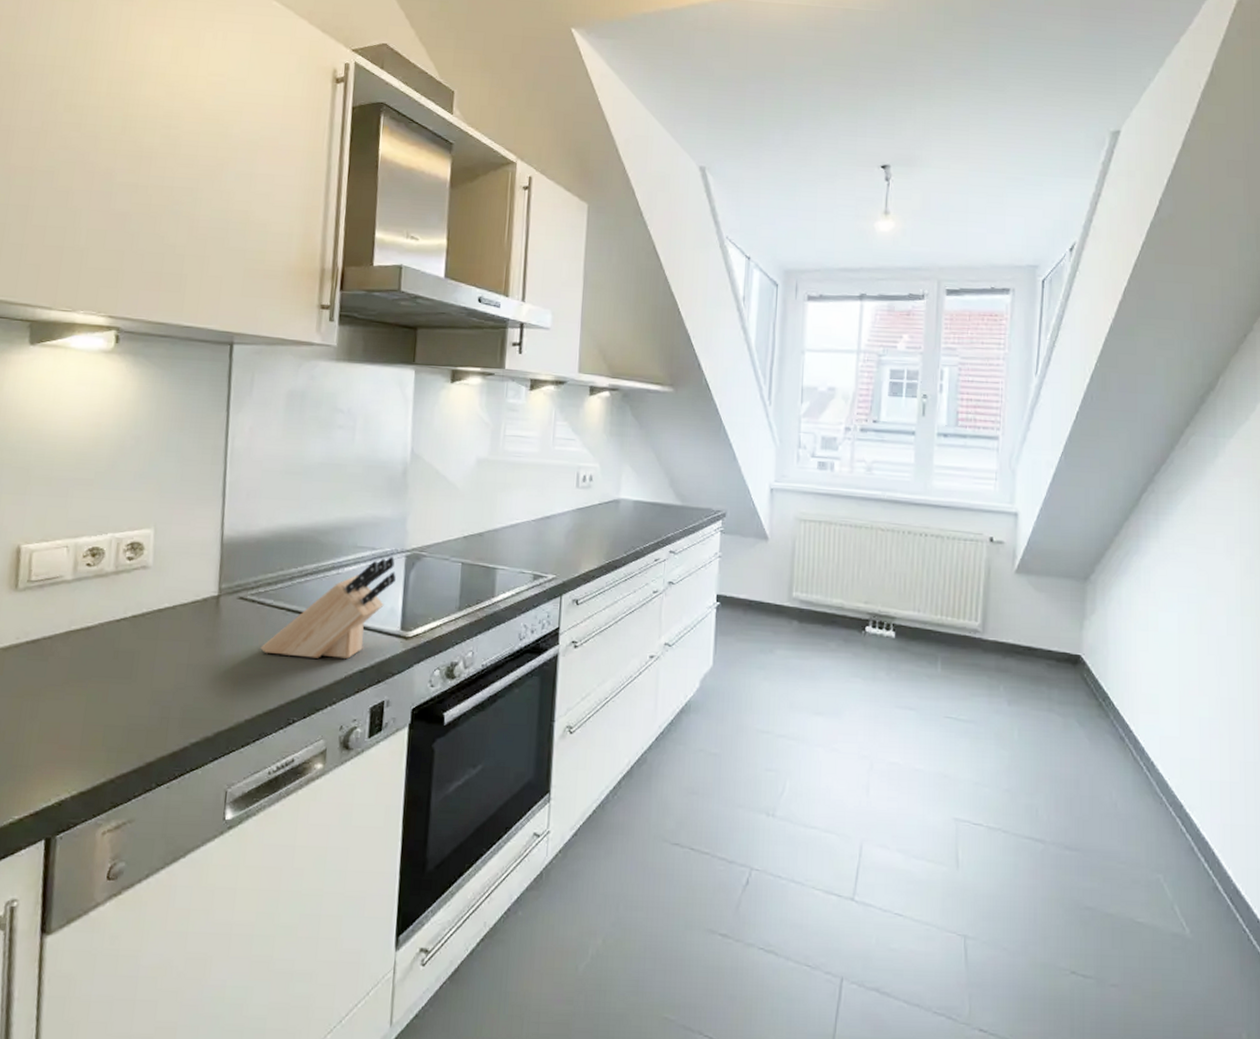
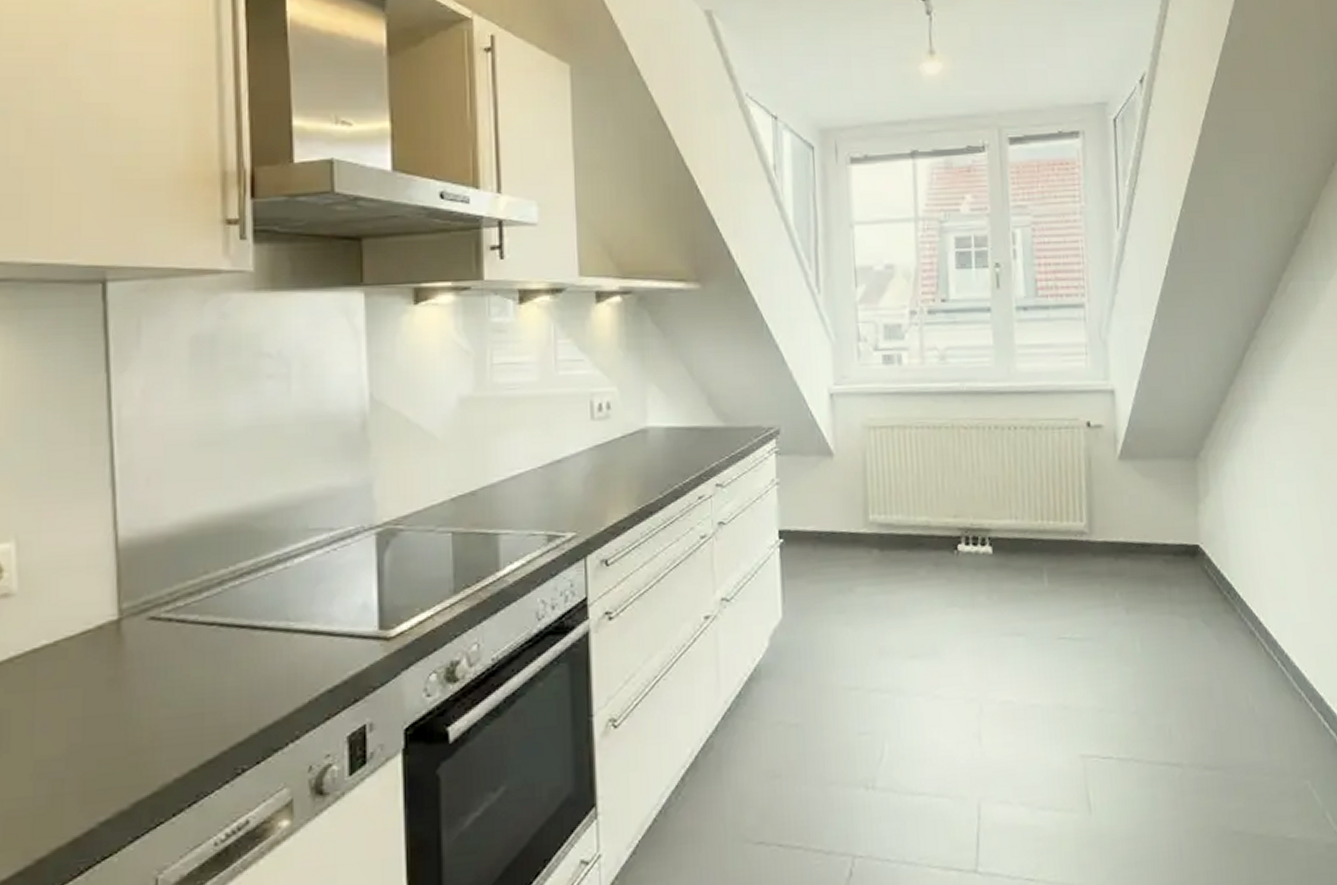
knife block: present [260,556,396,659] -> none [186,535,365,686]

